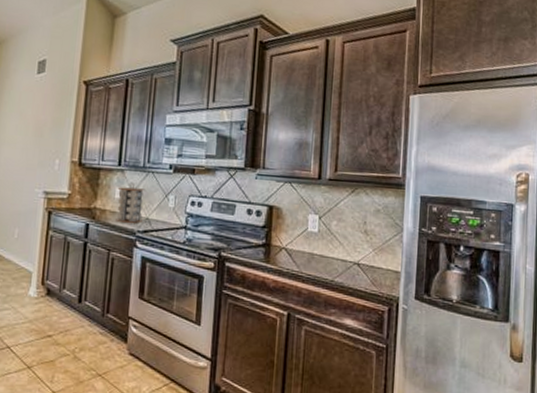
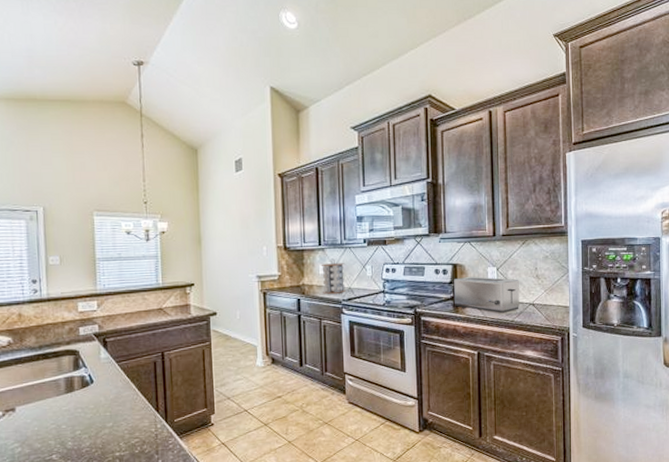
toaster: none [266,221,344,270] -> present [453,276,519,313]

